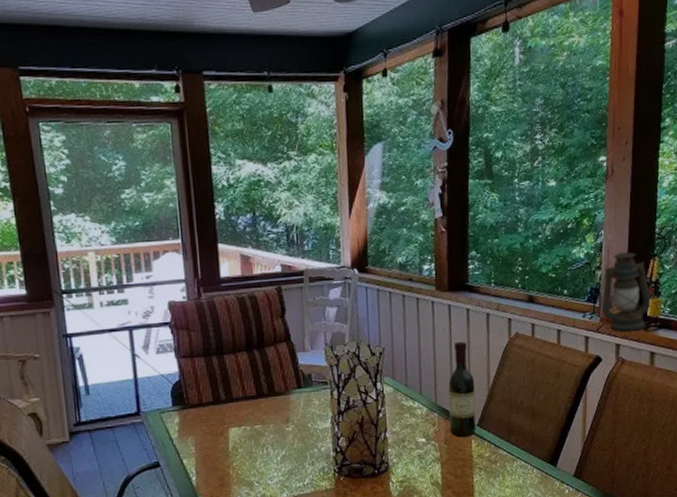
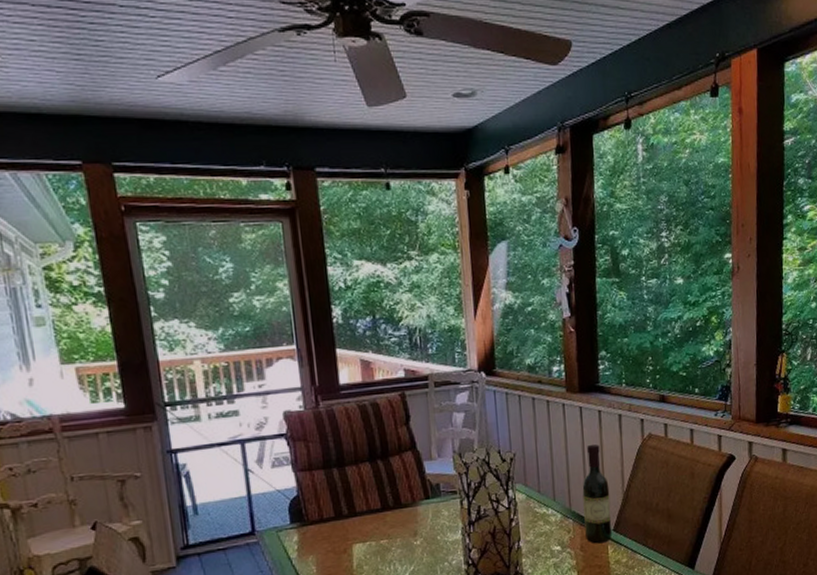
lantern: present [599,252,651,332] -> none [730,348,781,429]

